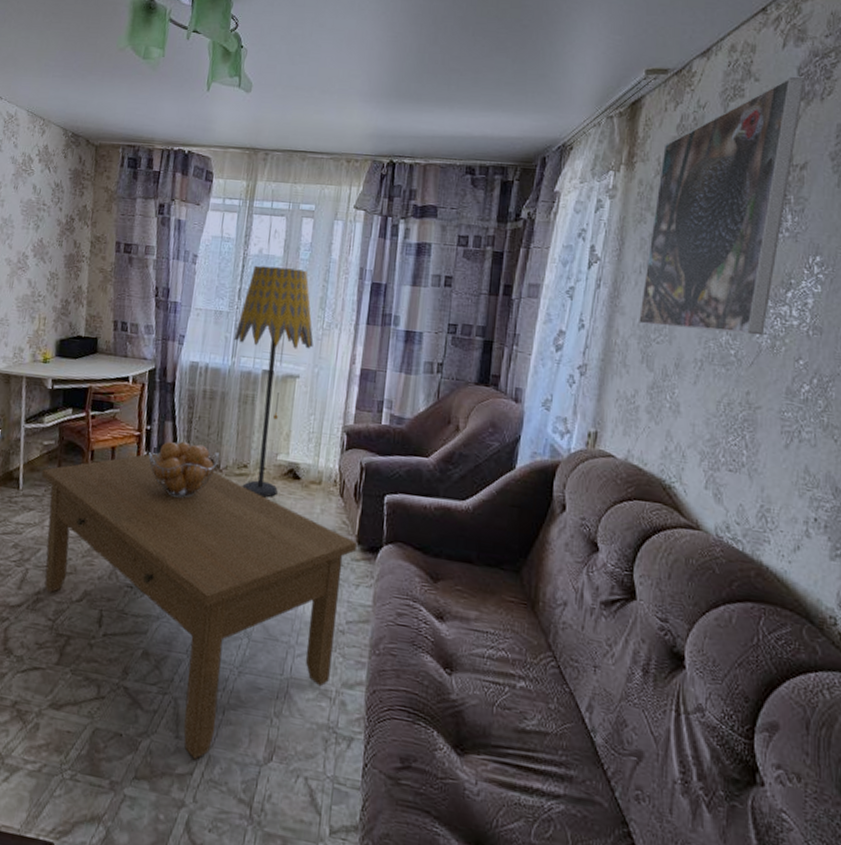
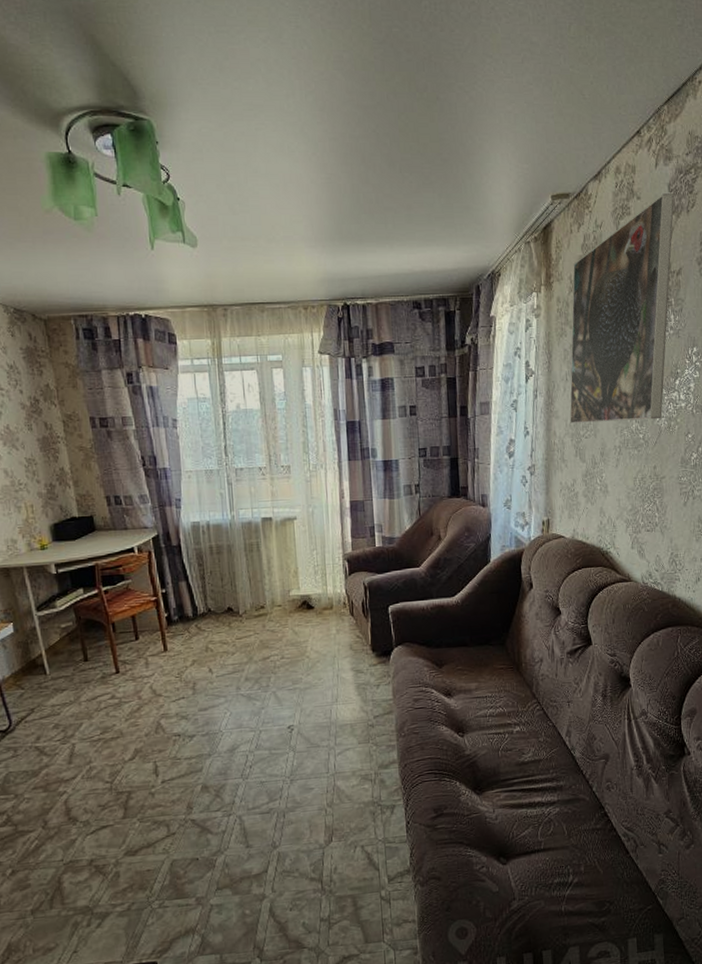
coffee table: present [41,453,358,760] -> none [66,613,373,860]
fruit basket: present [148,441,219,498] -> none [169,596,237,648]
floor lamp: present [234,265,314,498] -> none [229,419,304,631]

